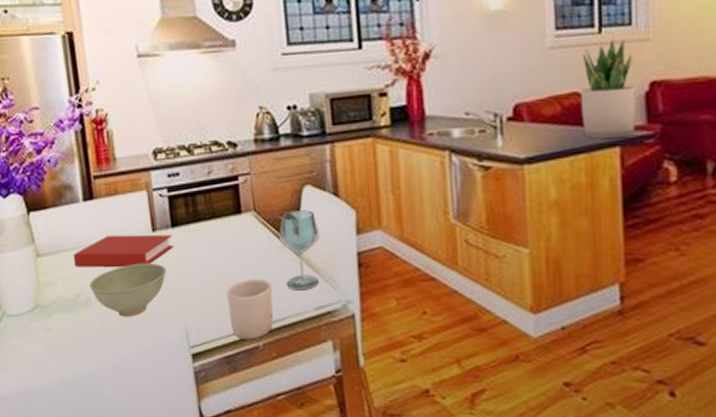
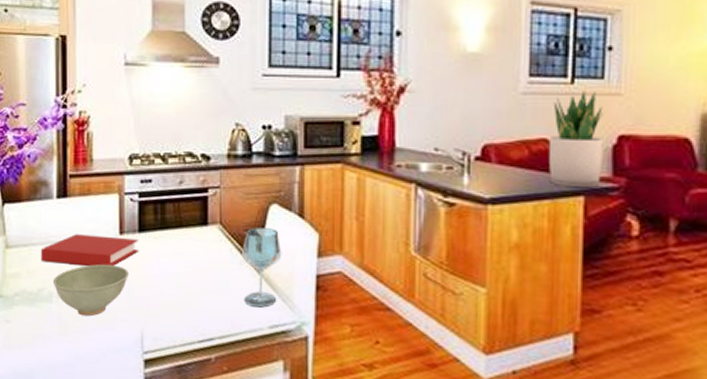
mug: present [226,279,274,340] -> none [185,291,230,352]

